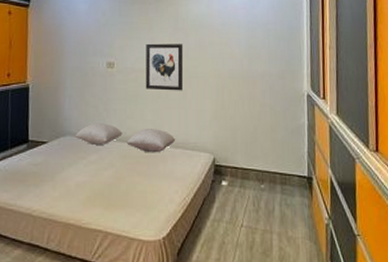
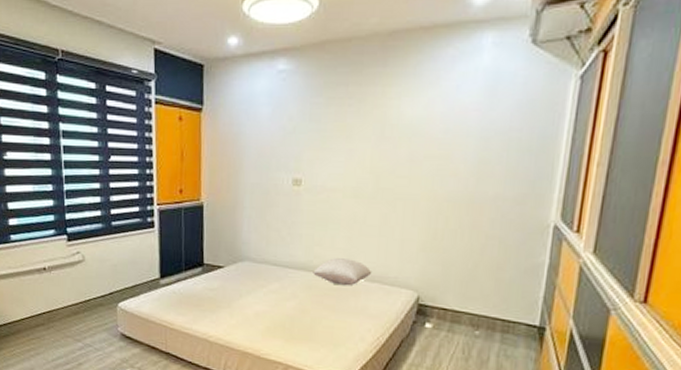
pillow: present [75,123,123,145] -> none [254,248,309,273]
wall art: present [145,43,184,91] -> none [338,156,390,216]

